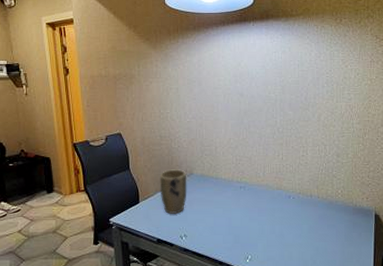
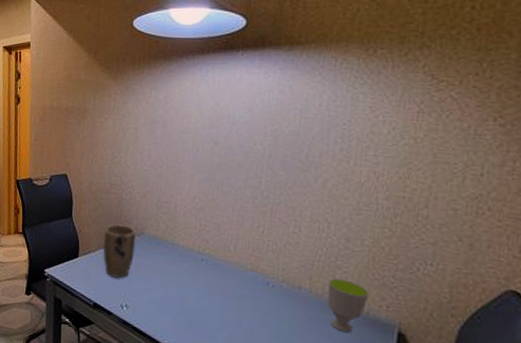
cup: none [329,184,355,221] -> present [327,278,370,333]

